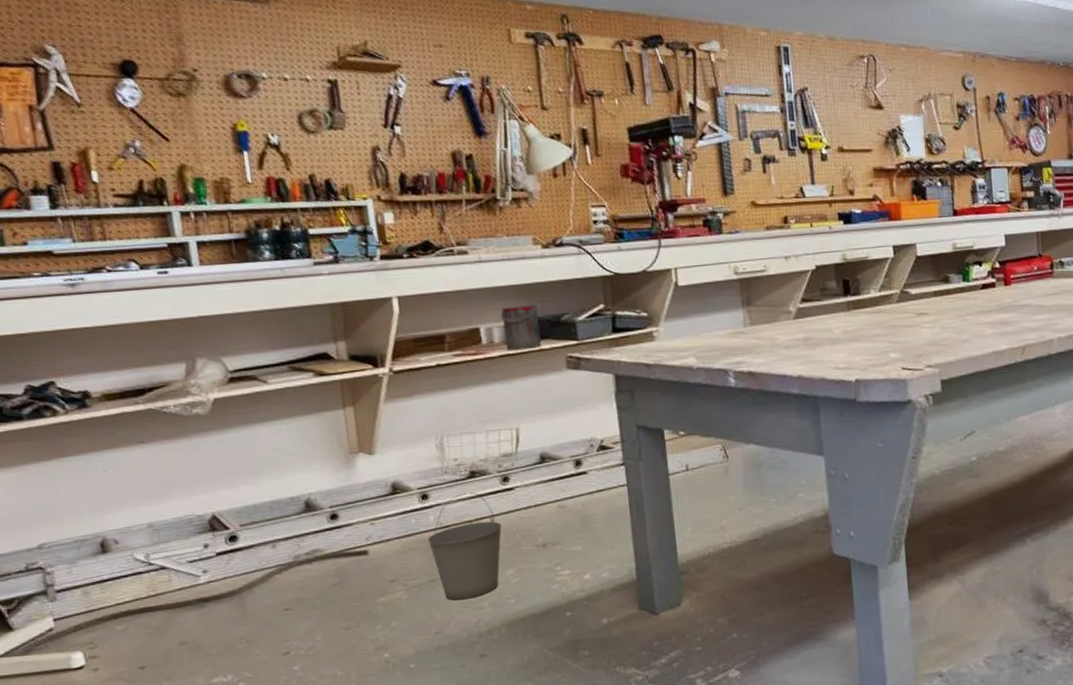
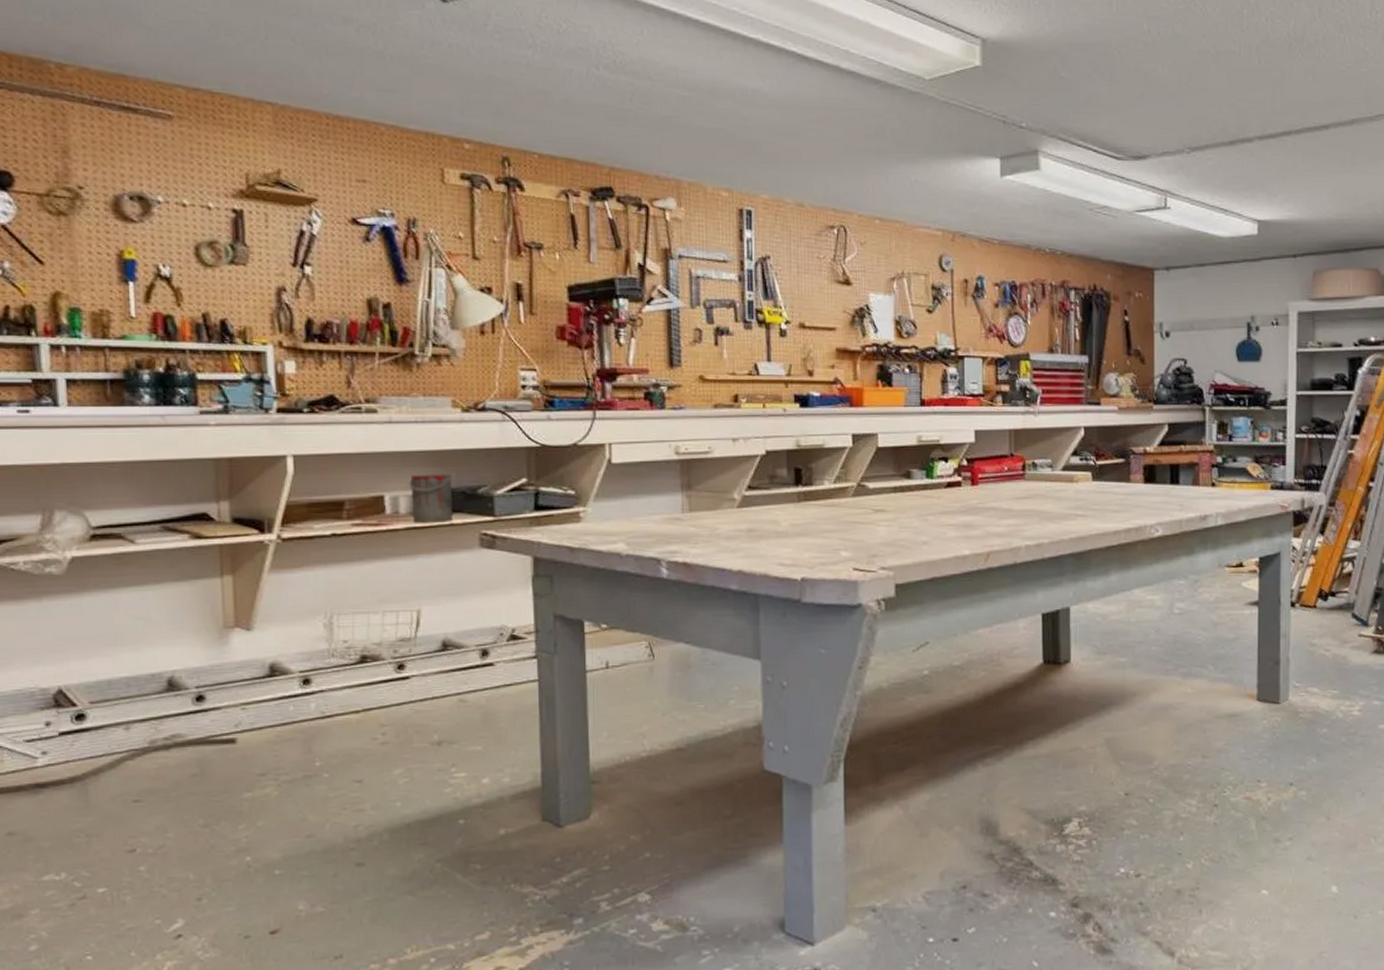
bucket: present [427,492,502,600] -> none [306,679,393,800]

